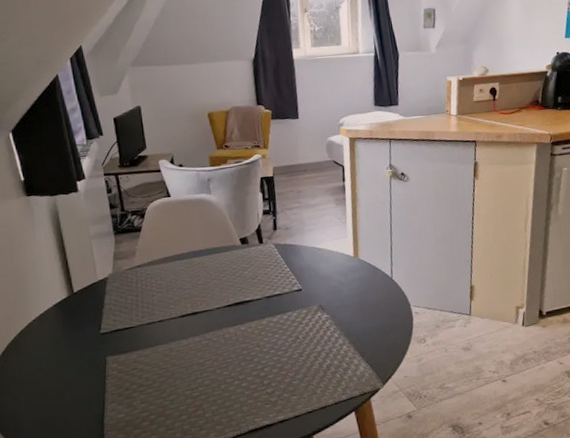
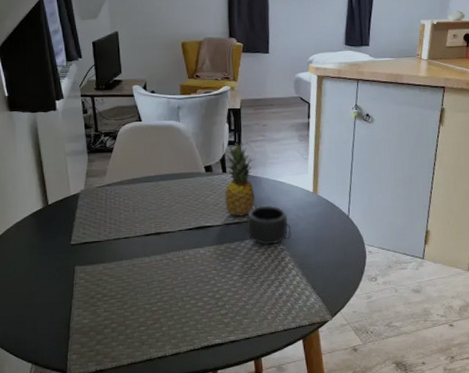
fruit: none [261,211,295,288] -> present [225,142,255,216]
mug: none [287,274,335,316] -> present [246,205,292,245]

